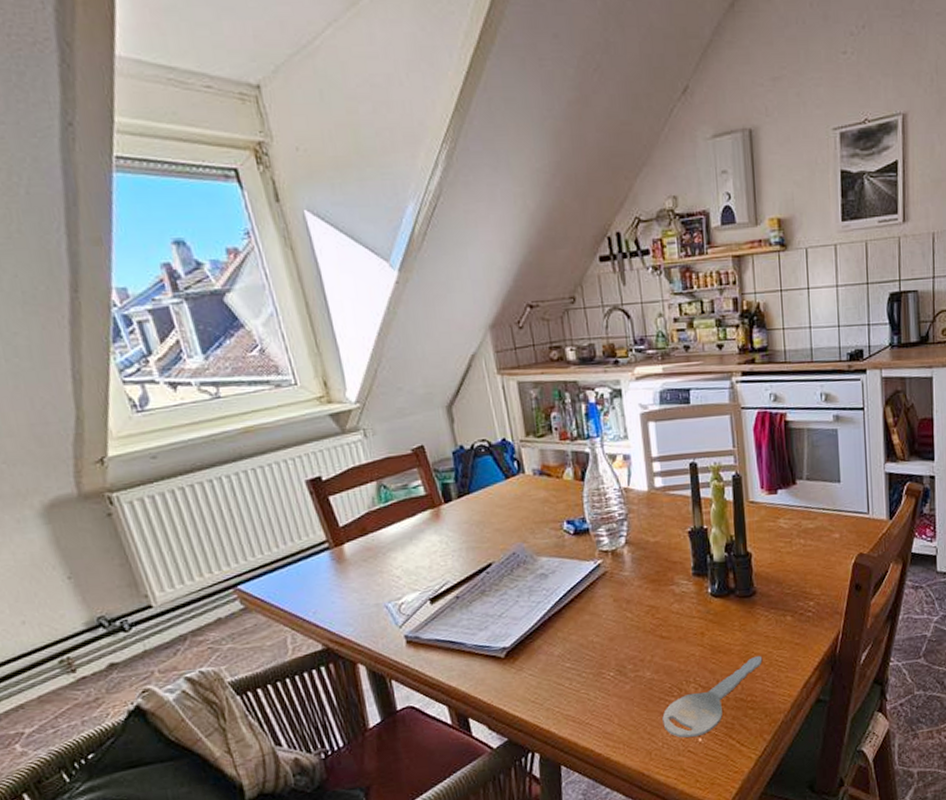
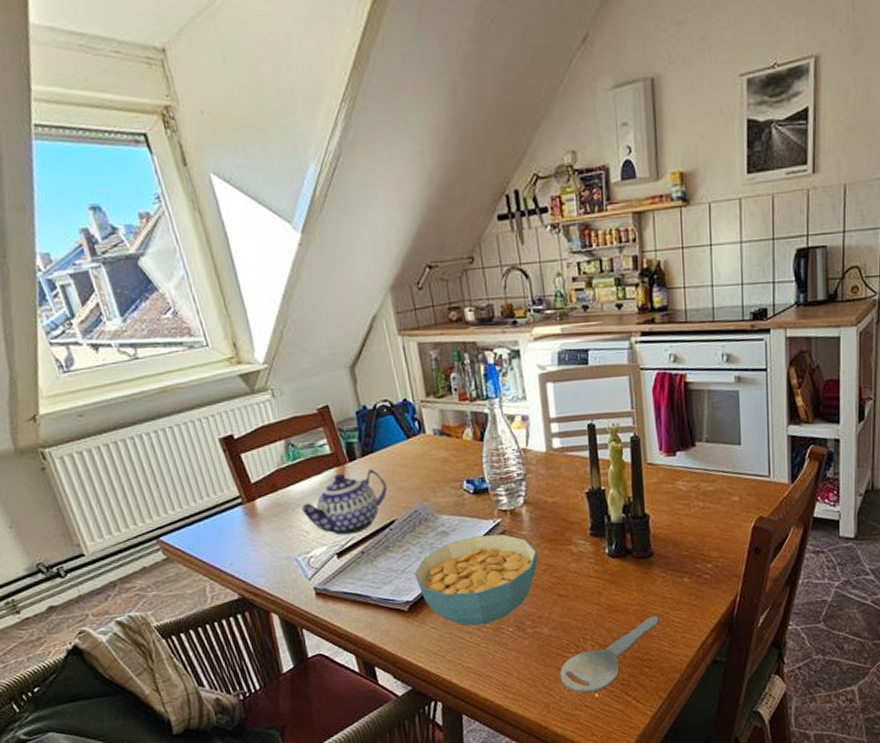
teapot: none [393,510,485,580] -> present [301,469,388,535]
cereal bowl: none [512,575,640,672] -> present [415,534,538,626]

